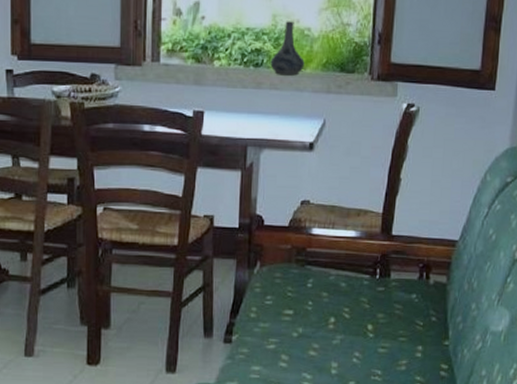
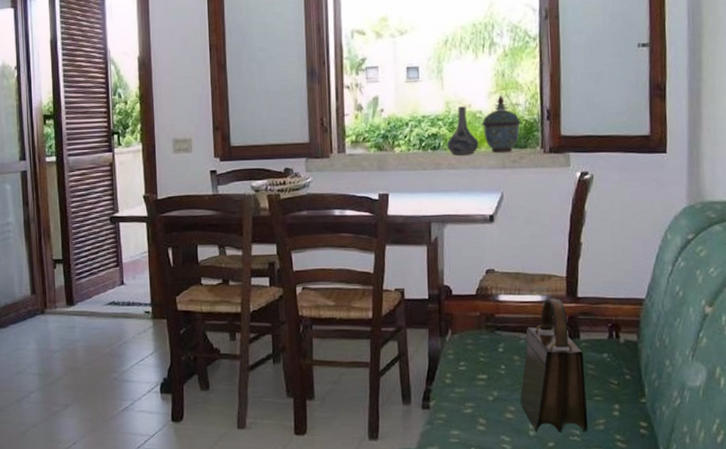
decorative jar: none [308,13,351,77] -> present [481,96,522,154]
handbag: none [324,234,393,372] -> present [519,298,588,432]

